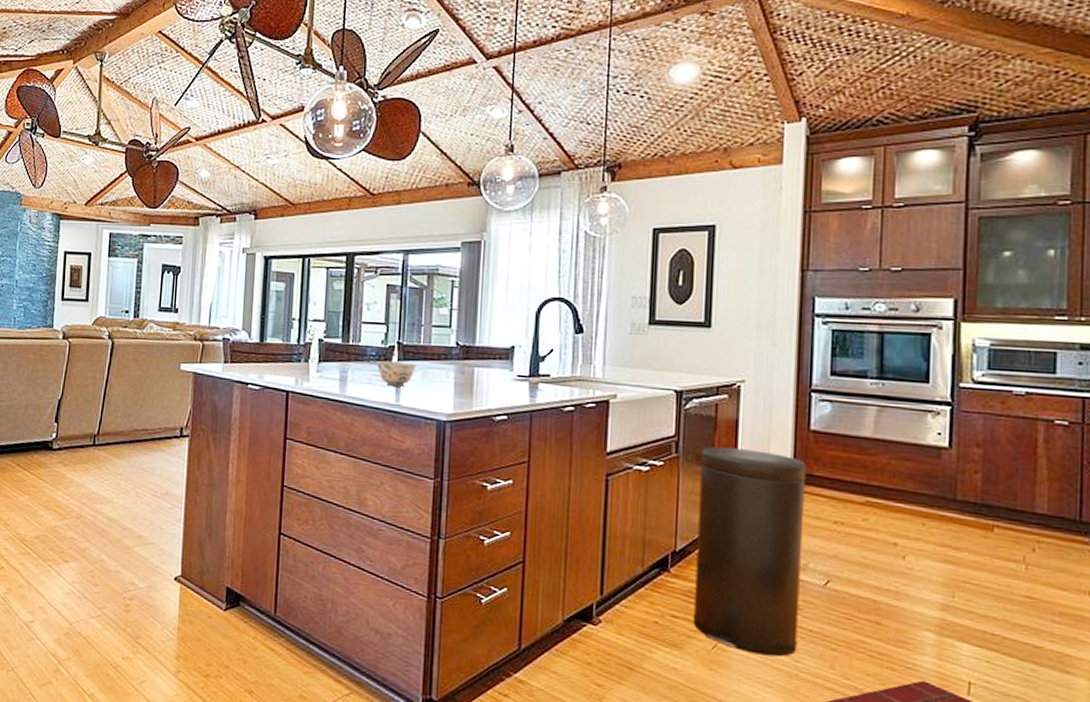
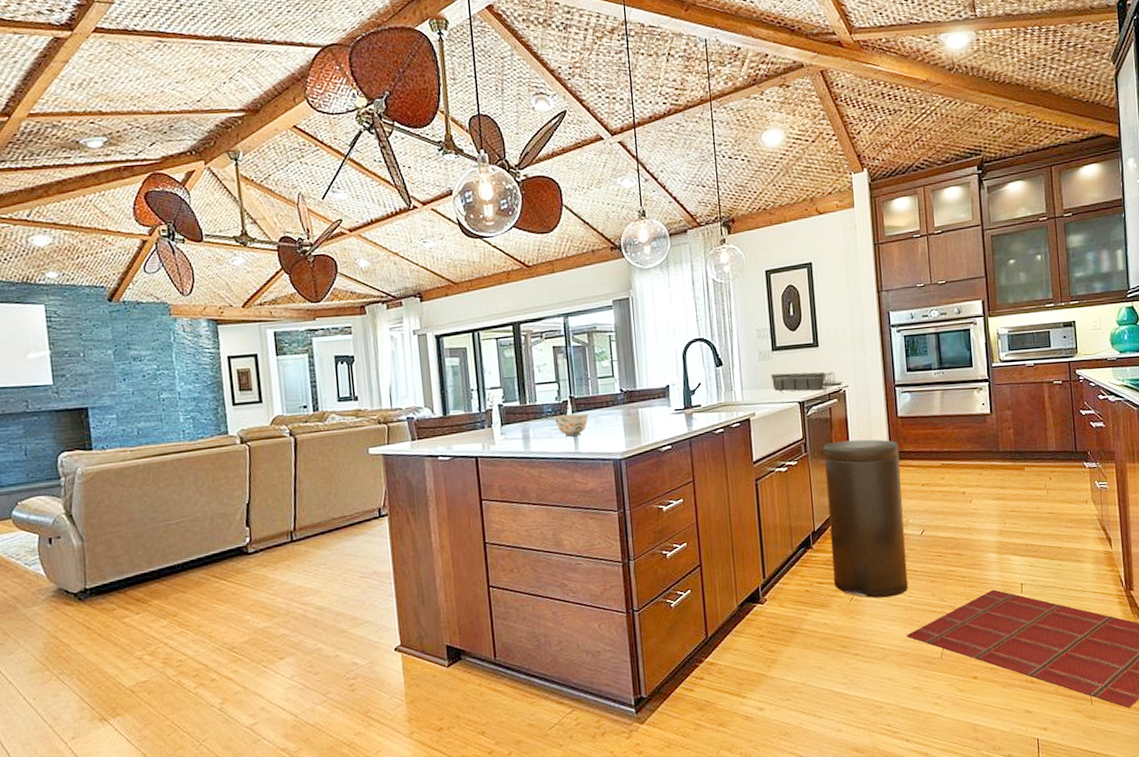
dish rack: none [642,352,738,384] -> present [770,371,843,392]

